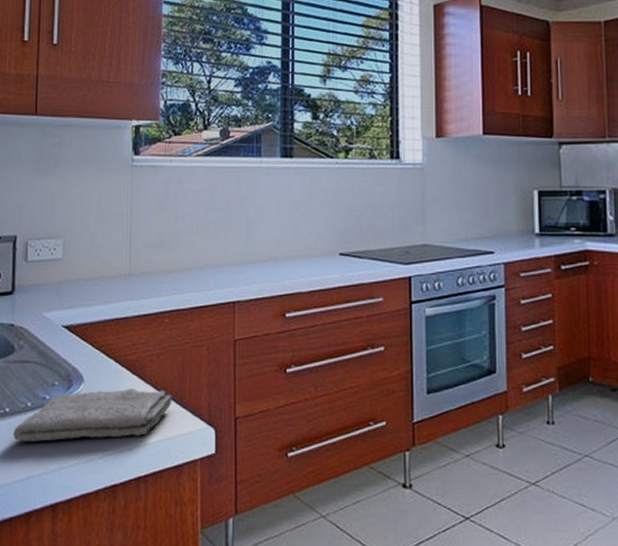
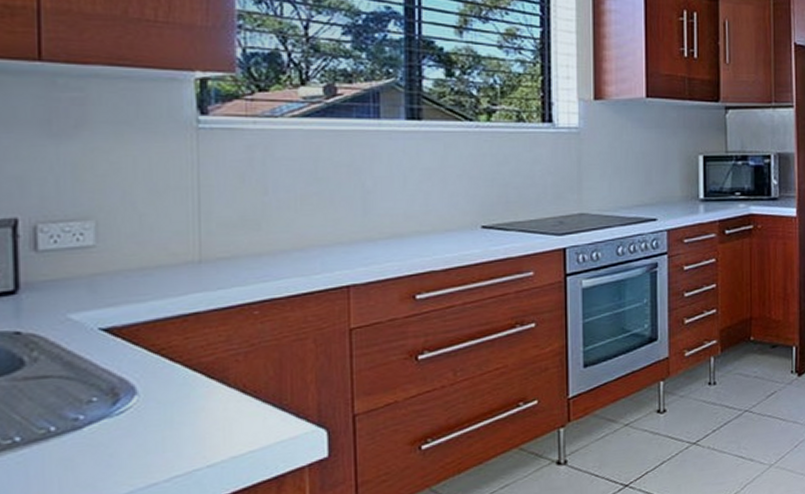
washcloth: present [13,388,172,442] -> none [29,393,267,476]

